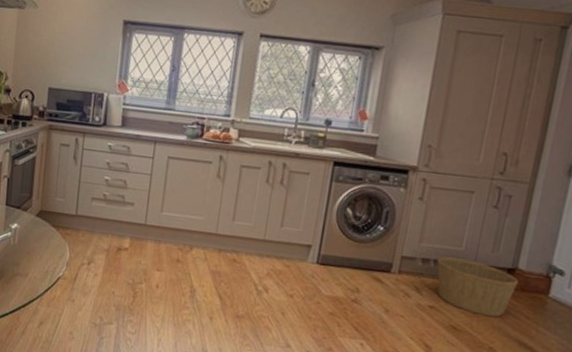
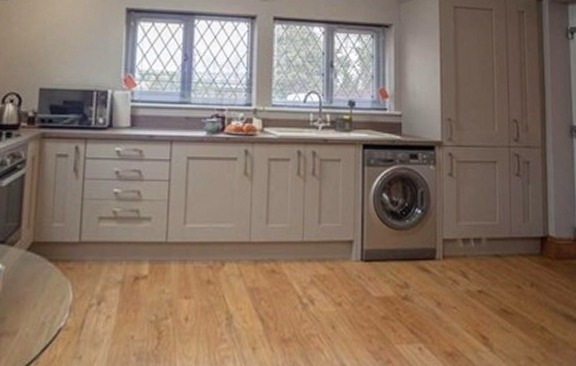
basket: present [437,256,519,318] -> none [476,234,552,293]

